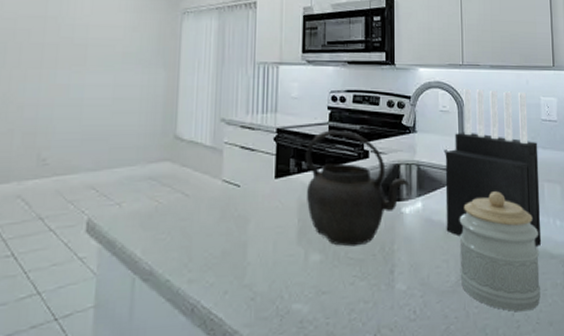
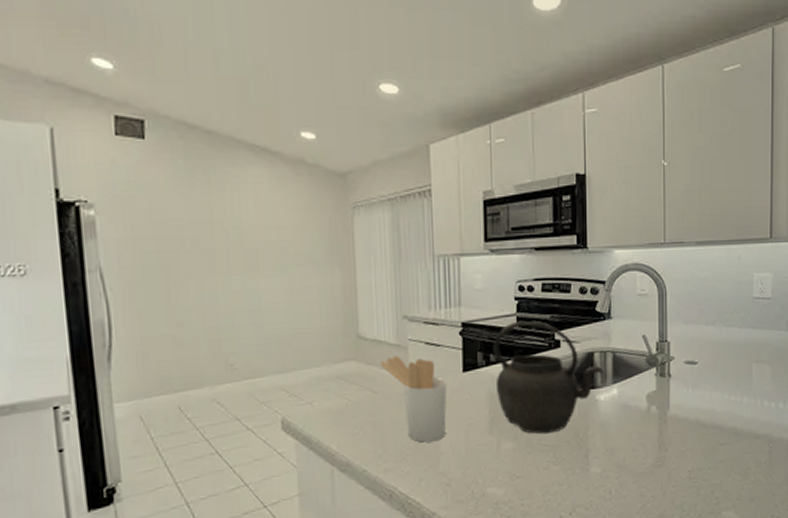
utensil holder: none [194,158,259,251] -> present [380,356,447,443]
knife block: present [445,88,541,248] -> none [643,268,748,429]
jar: present [459,191,540,312] -> none [657,375,744,490]

